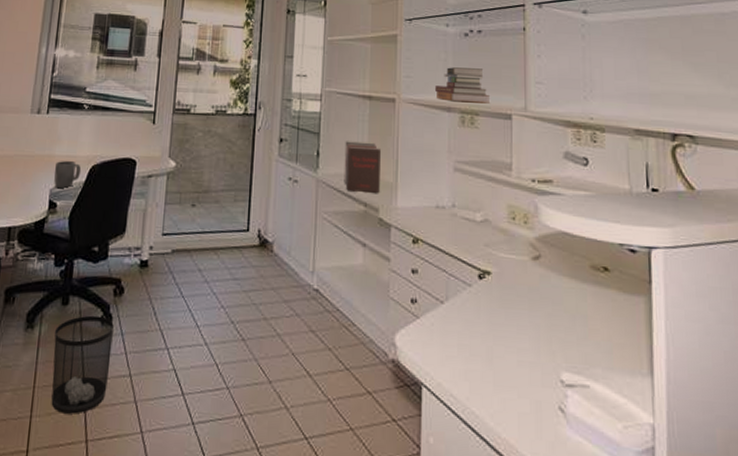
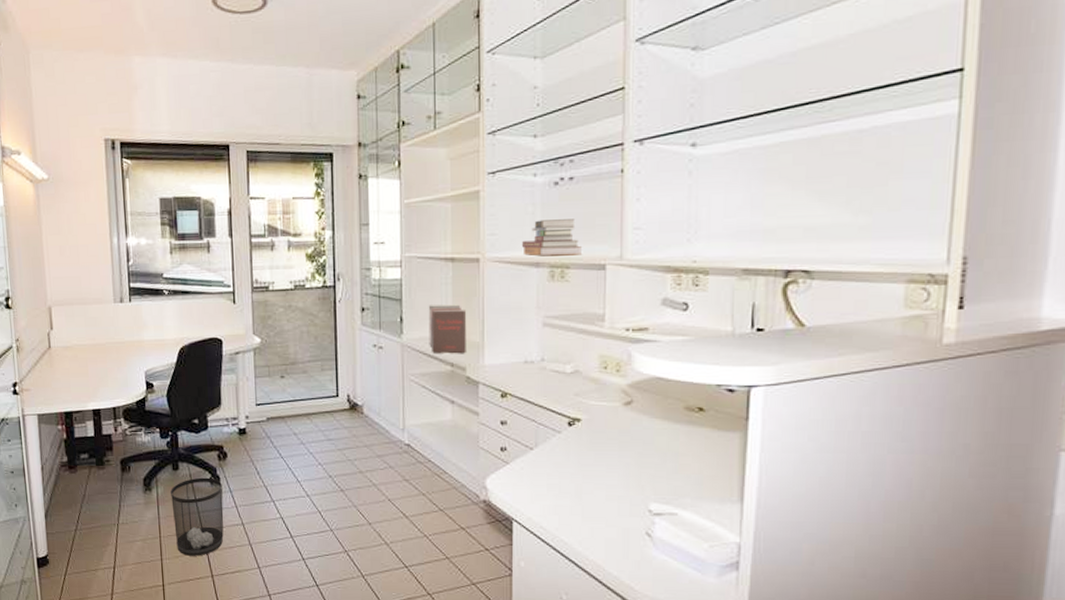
mug: present [54,160,82,189] -> none [145,344,172,371]

